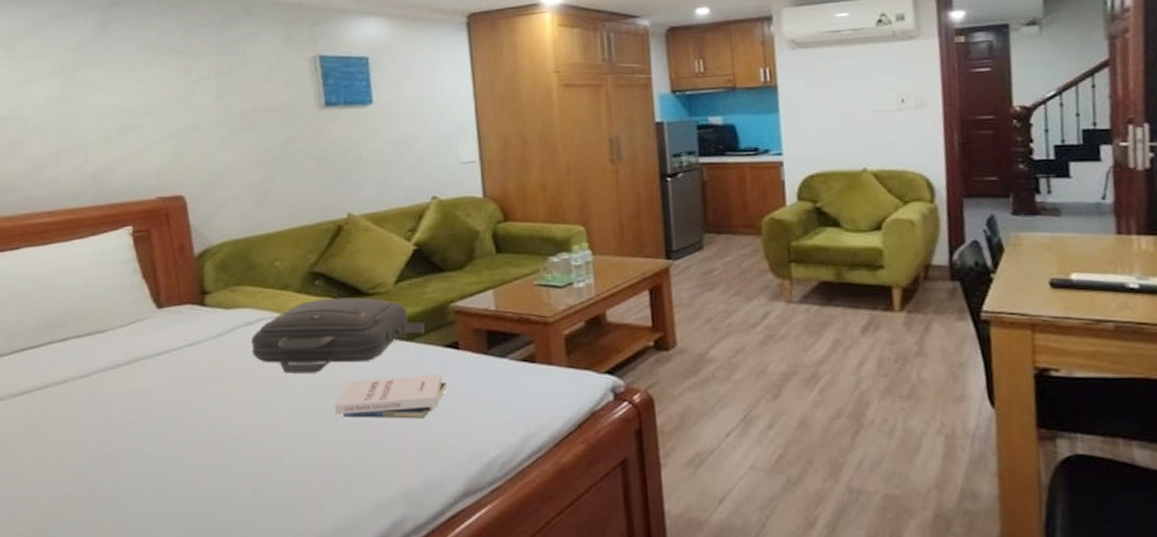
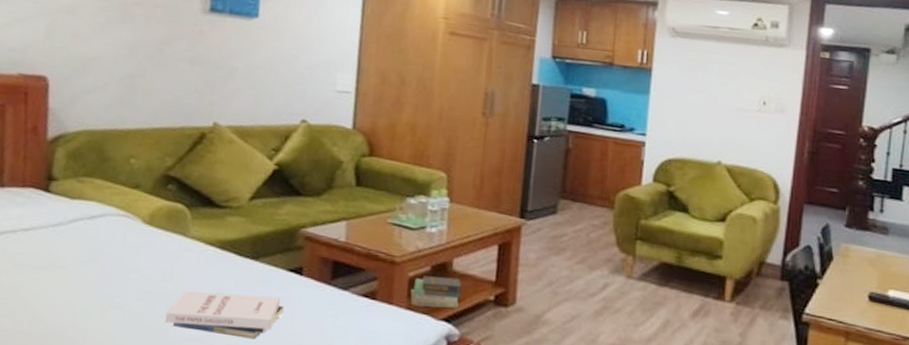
laptop bag: present [252,297,424,374] -> none [89,203,272,278]
books: none [568,329,620,363] -> present [410,275,462,309]

